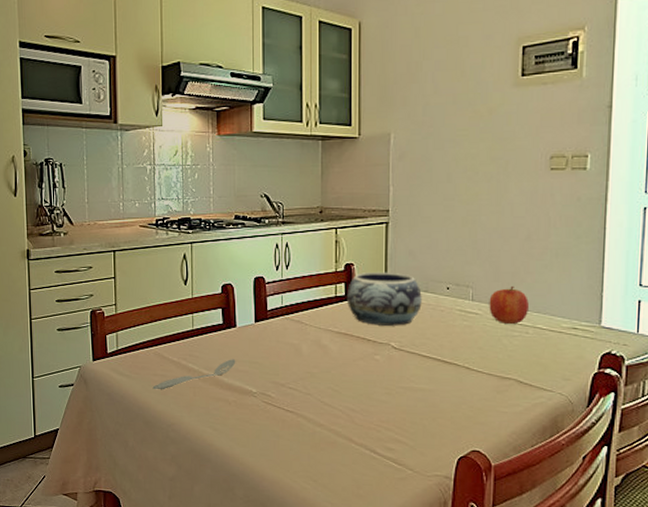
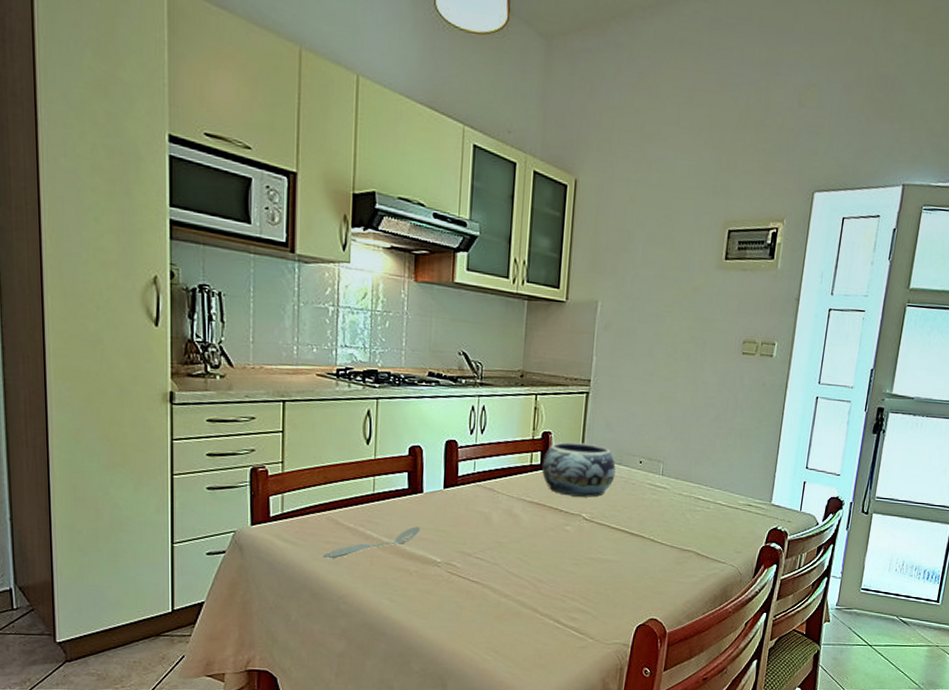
fruit: present [489,285,529,324] -> none [676,462,712,499]

